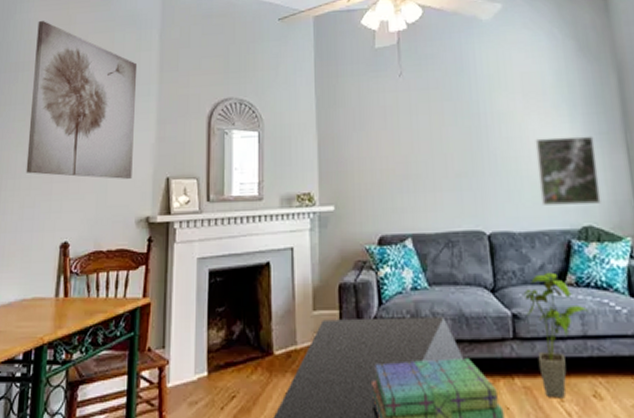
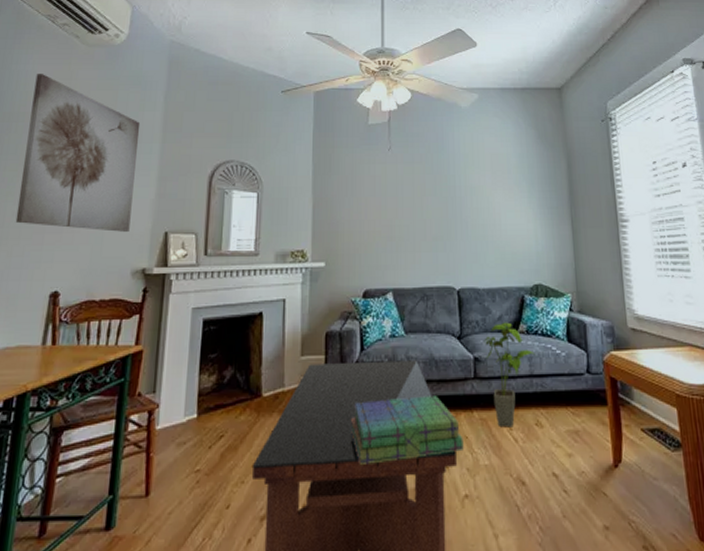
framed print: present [535,136,601,205] -> none [500,209,550,266]

